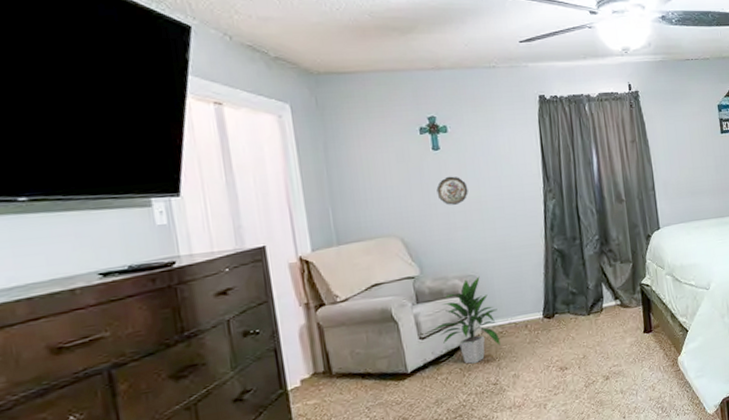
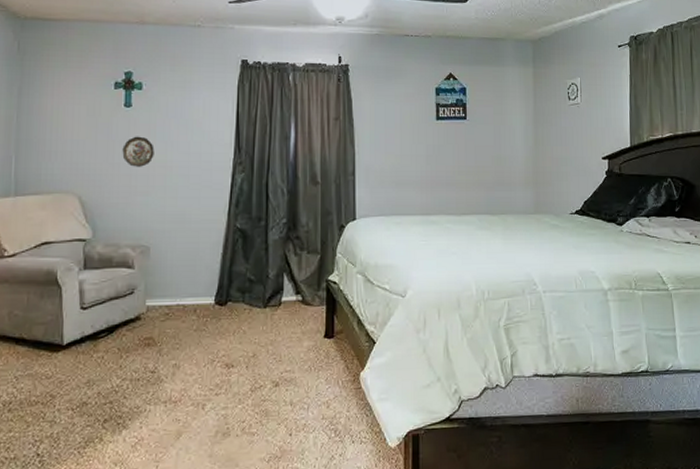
indoor plant: present [433,276,500,364] -> none [96,248,167,345]

